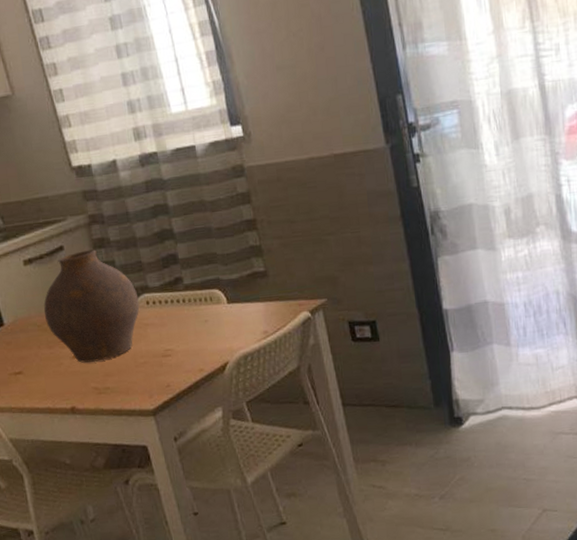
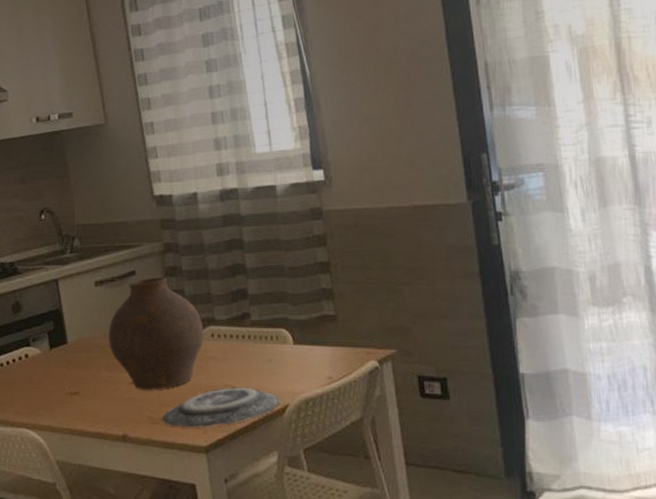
plate: none [107,349,220,394] -> present [162,387,280,427]

